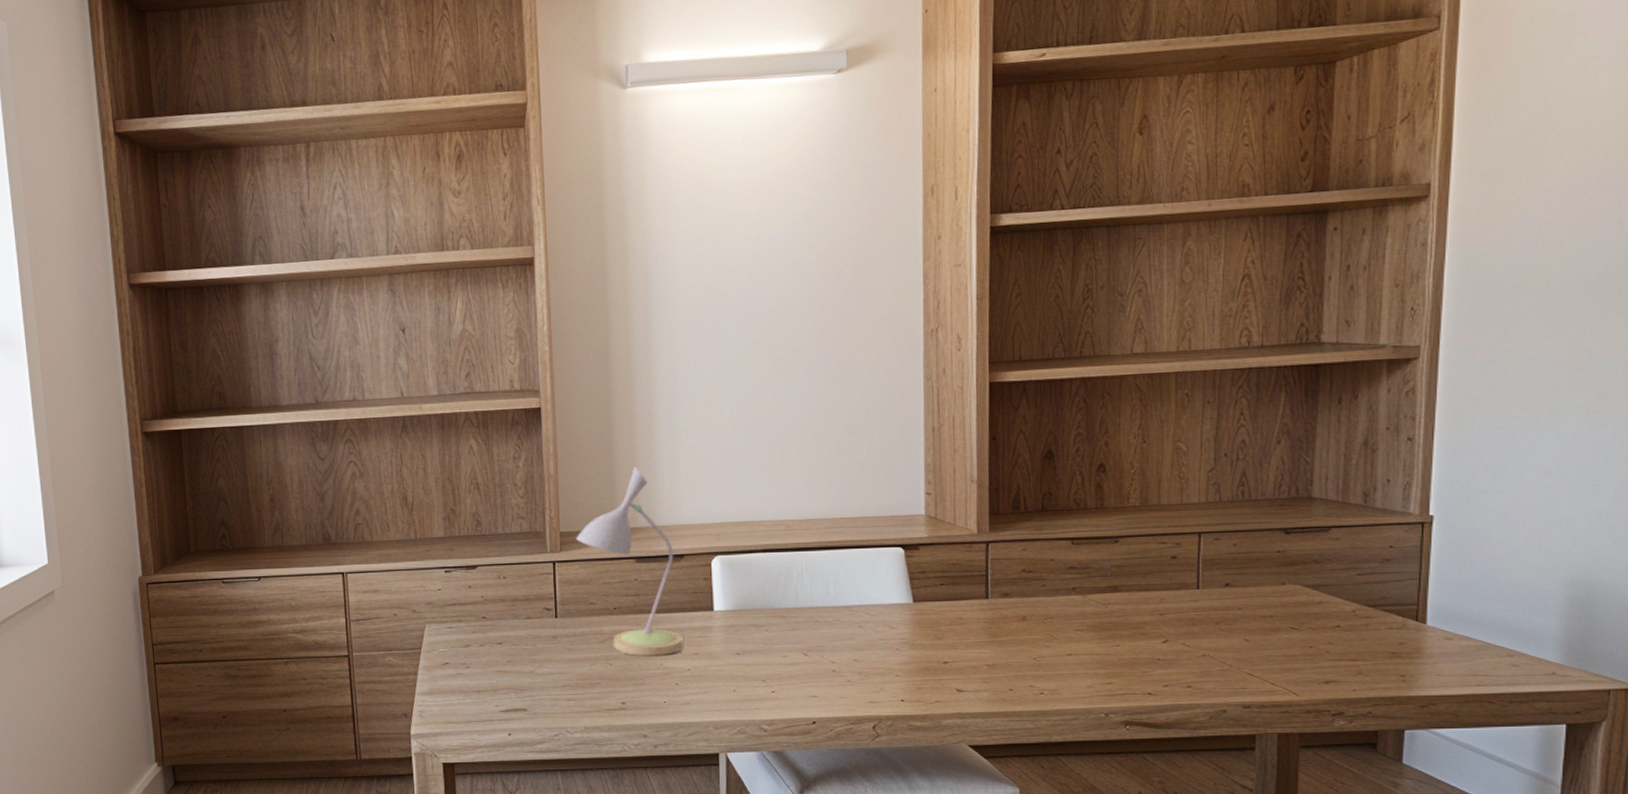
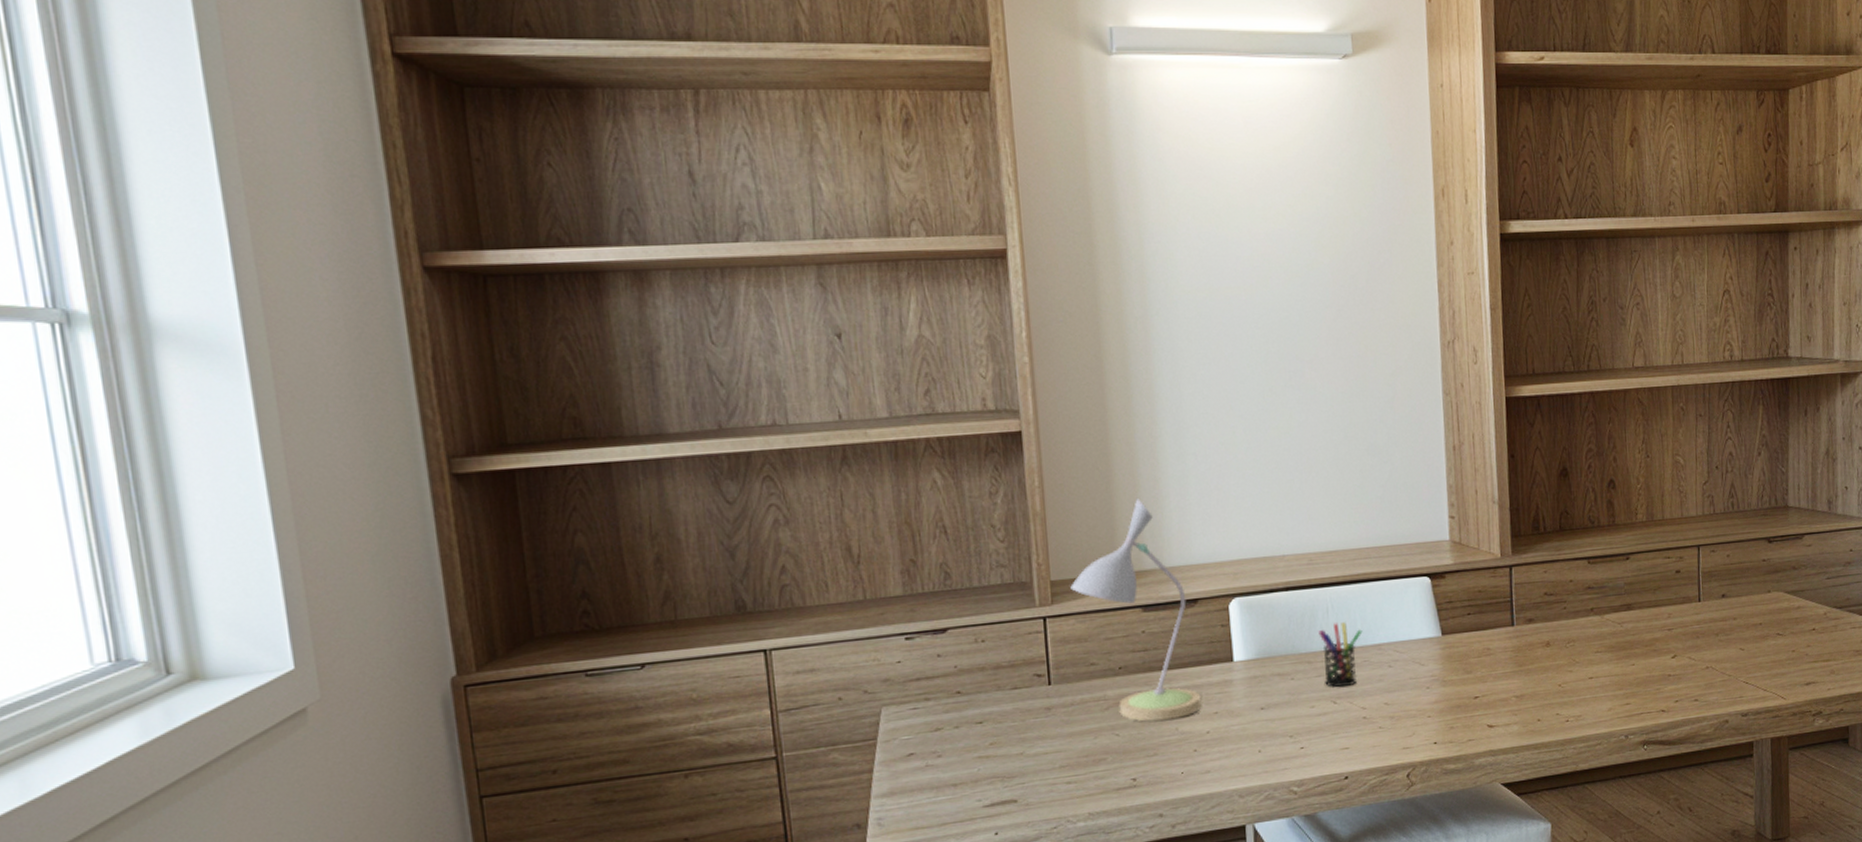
pen holder: none [793,584,835,642] -> present [1318,622,1363,688]

